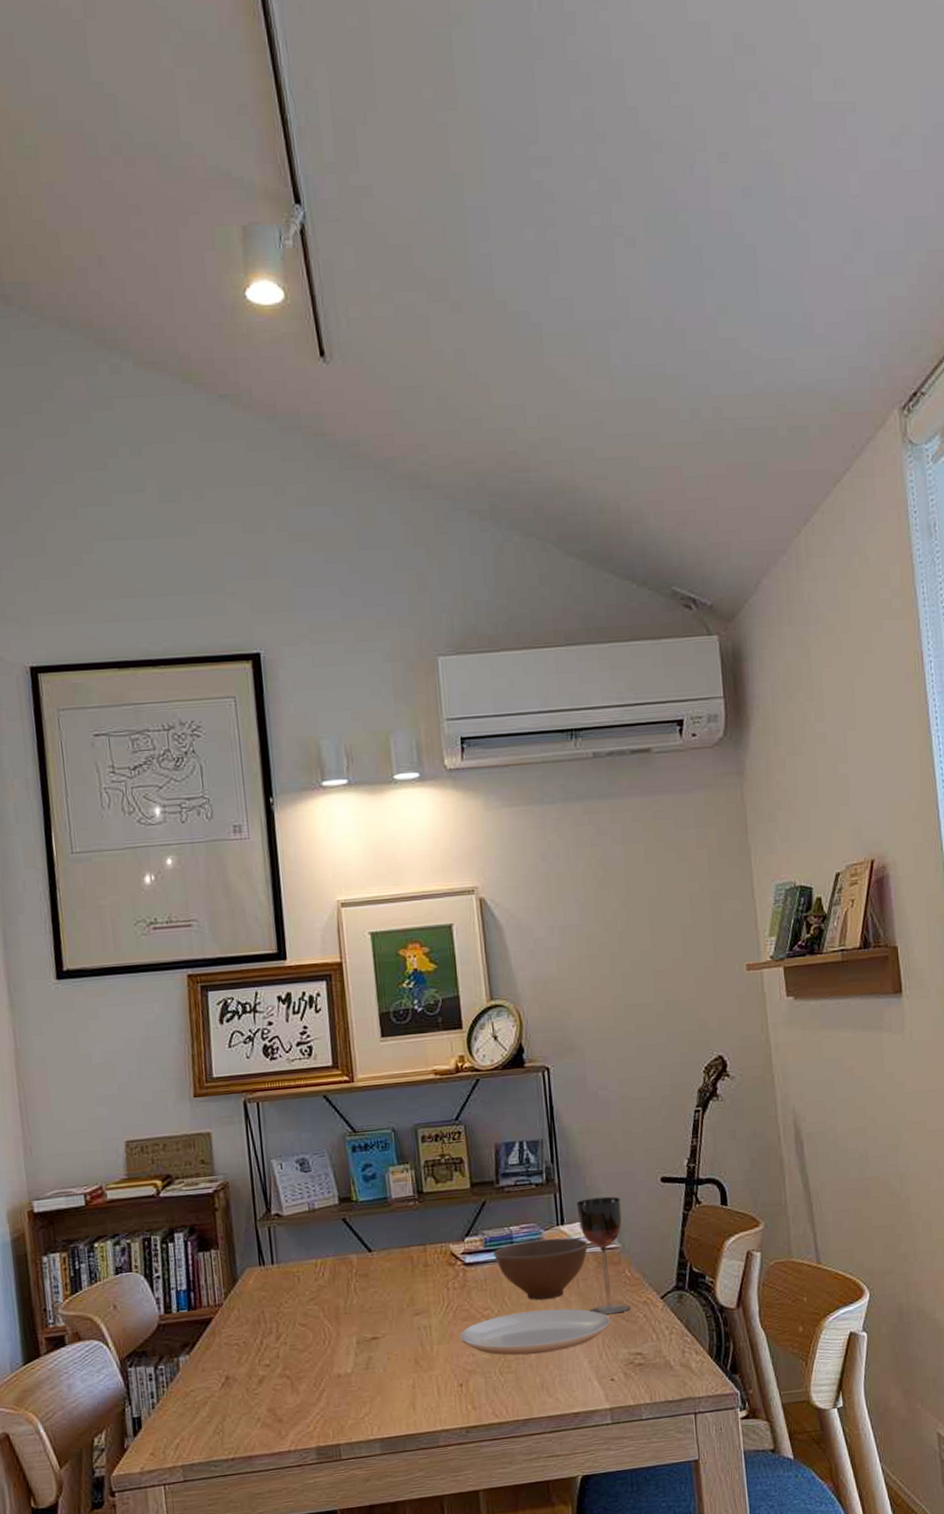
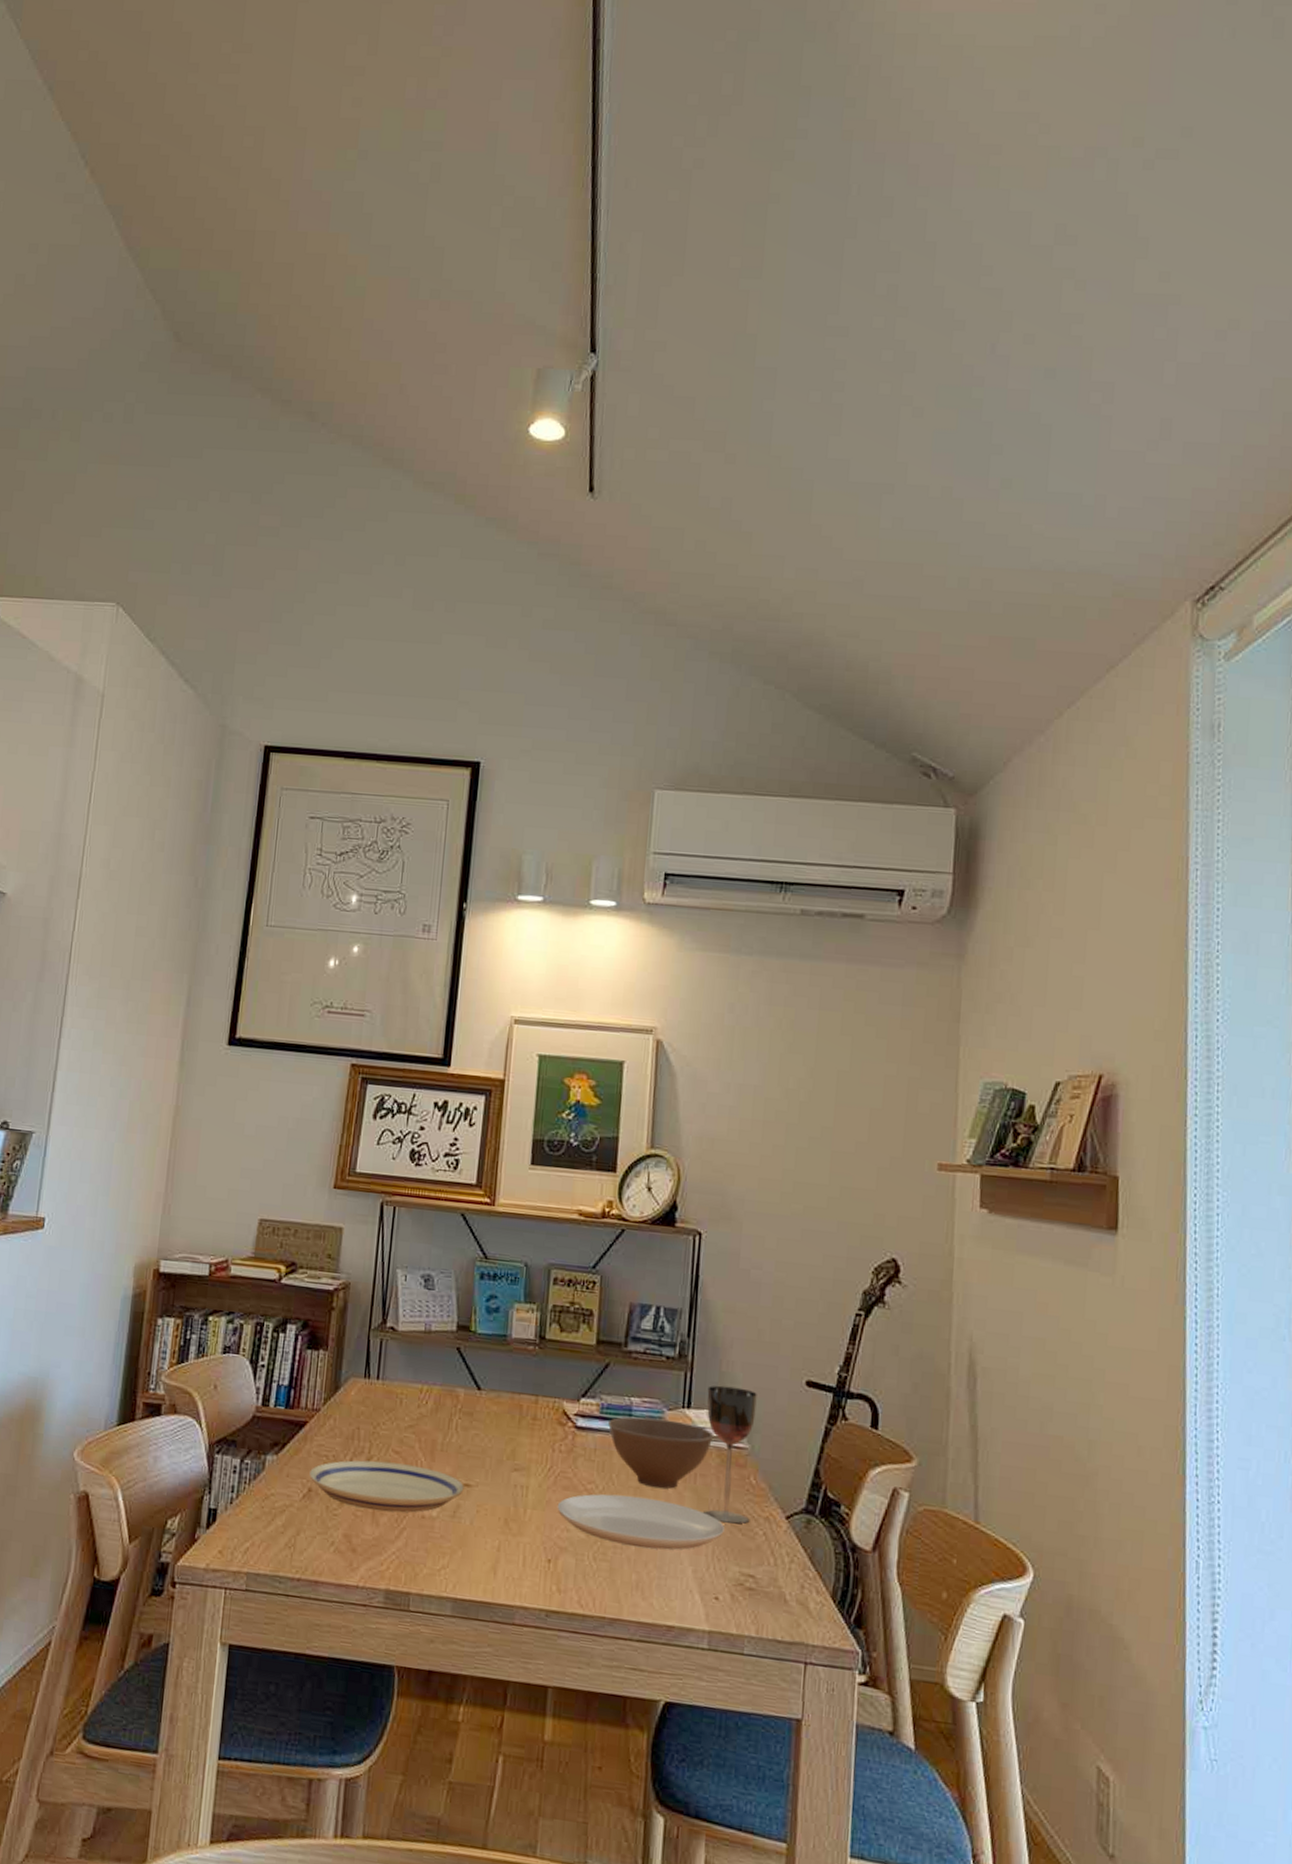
plate: none [224,1332,373,1383] -> present [309,1460,464,1513]

